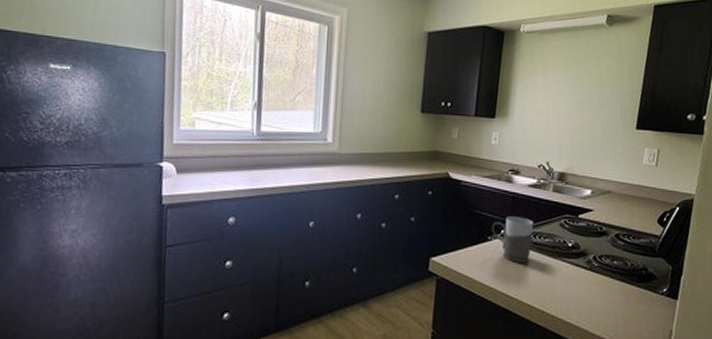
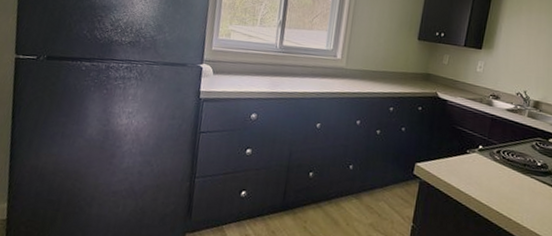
mug: present [491,217,534,263] -> none [470,135,509,176]

